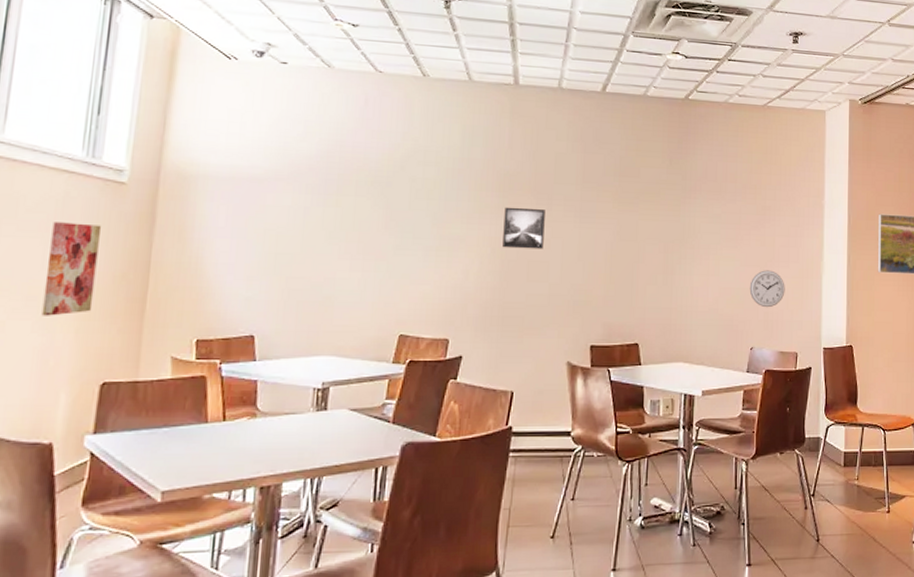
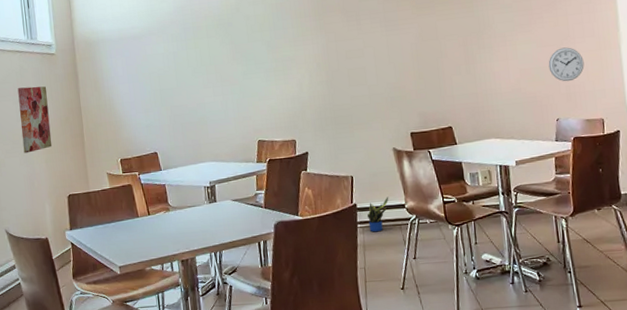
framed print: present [502,207,545,249] -> none [322,25,359,62]
potted plant: none [522,420,553,464] -> present [367,196,389,232]

